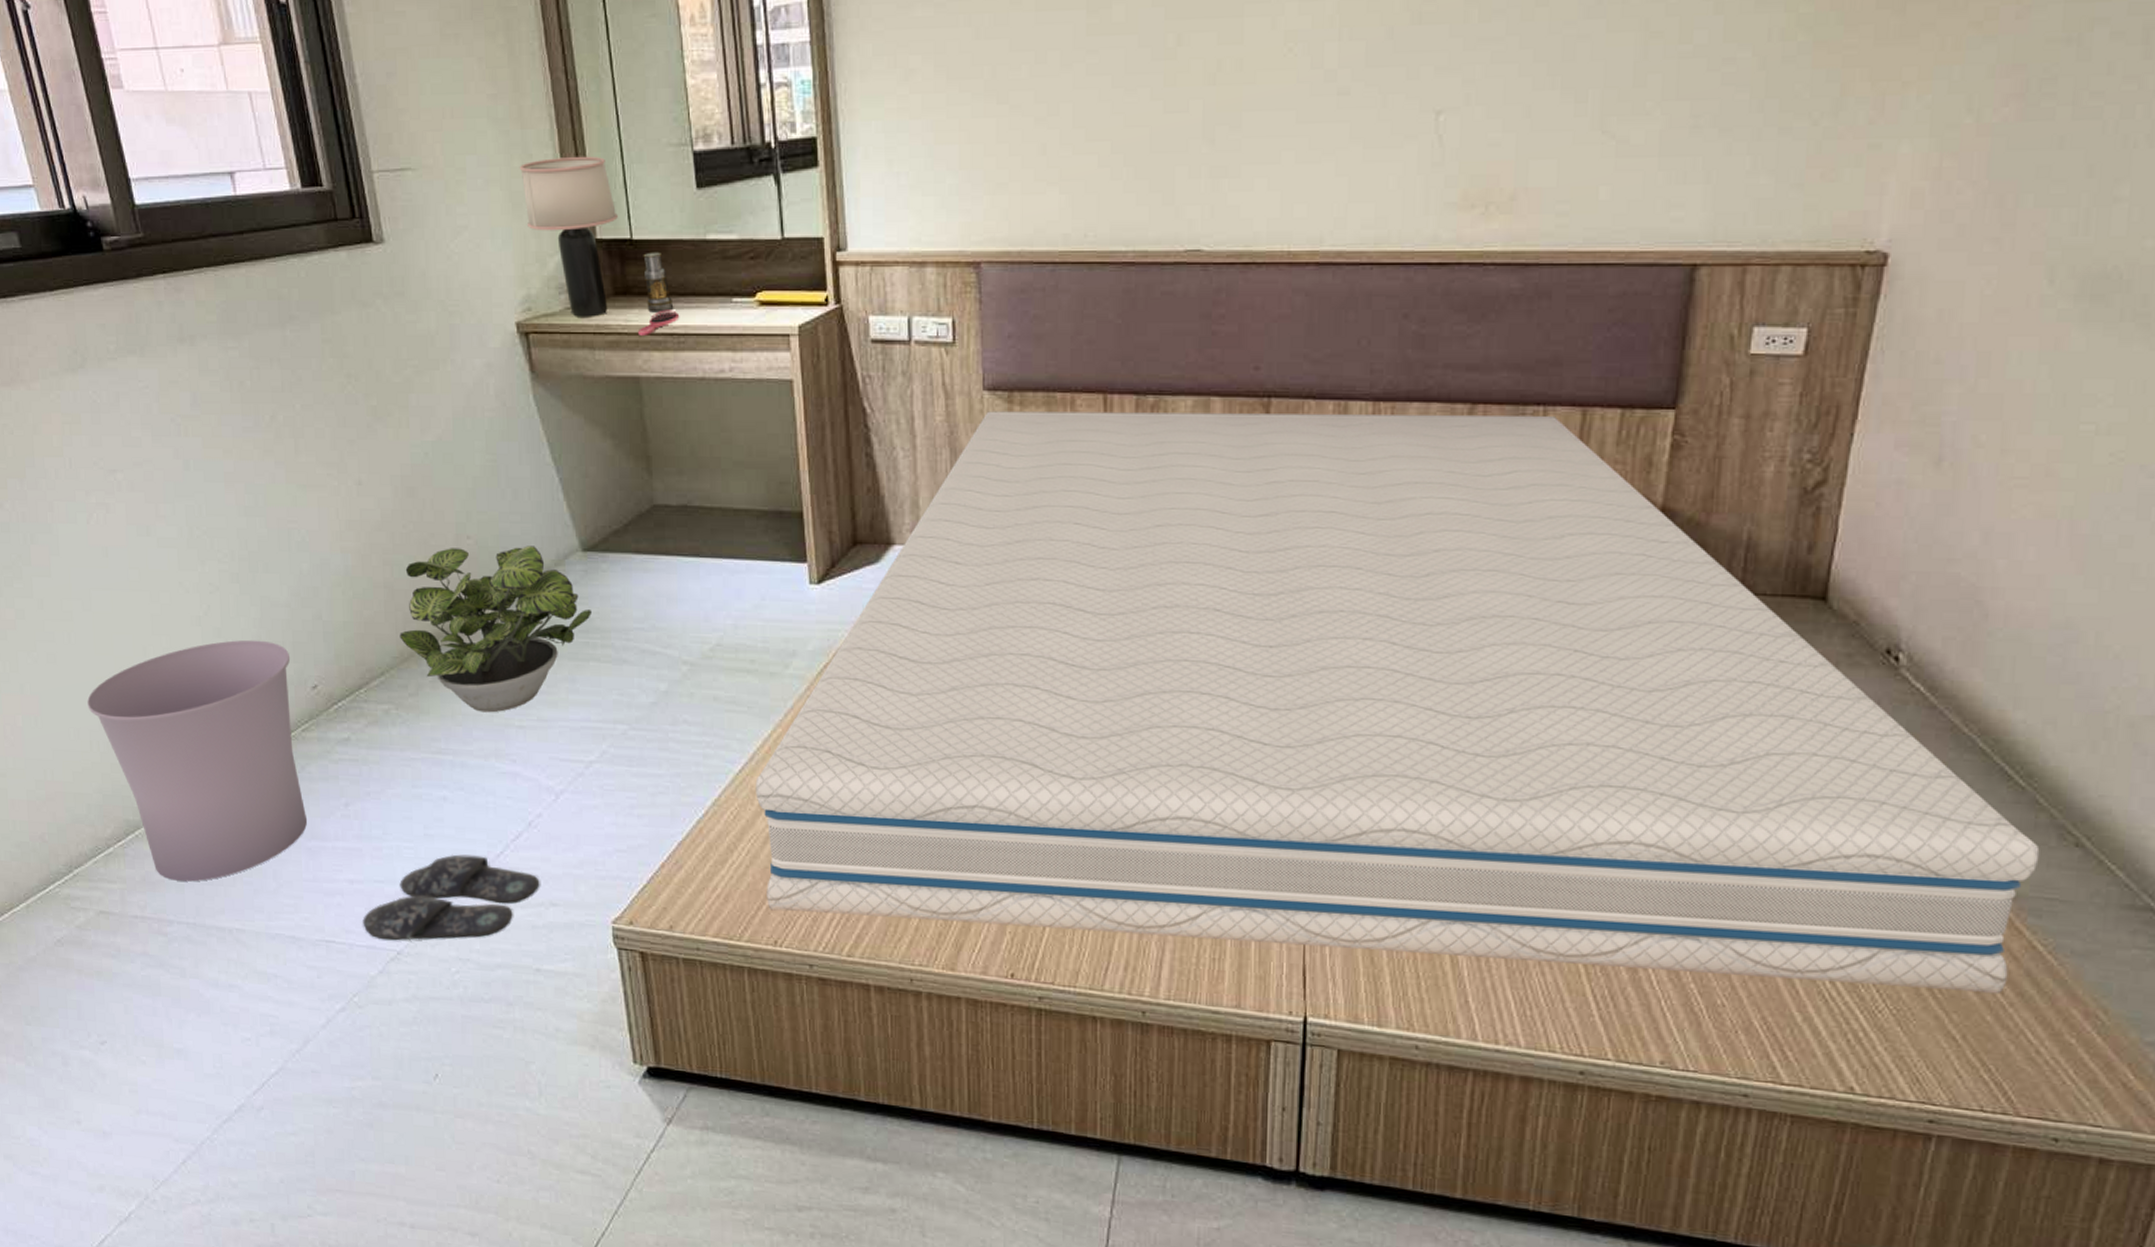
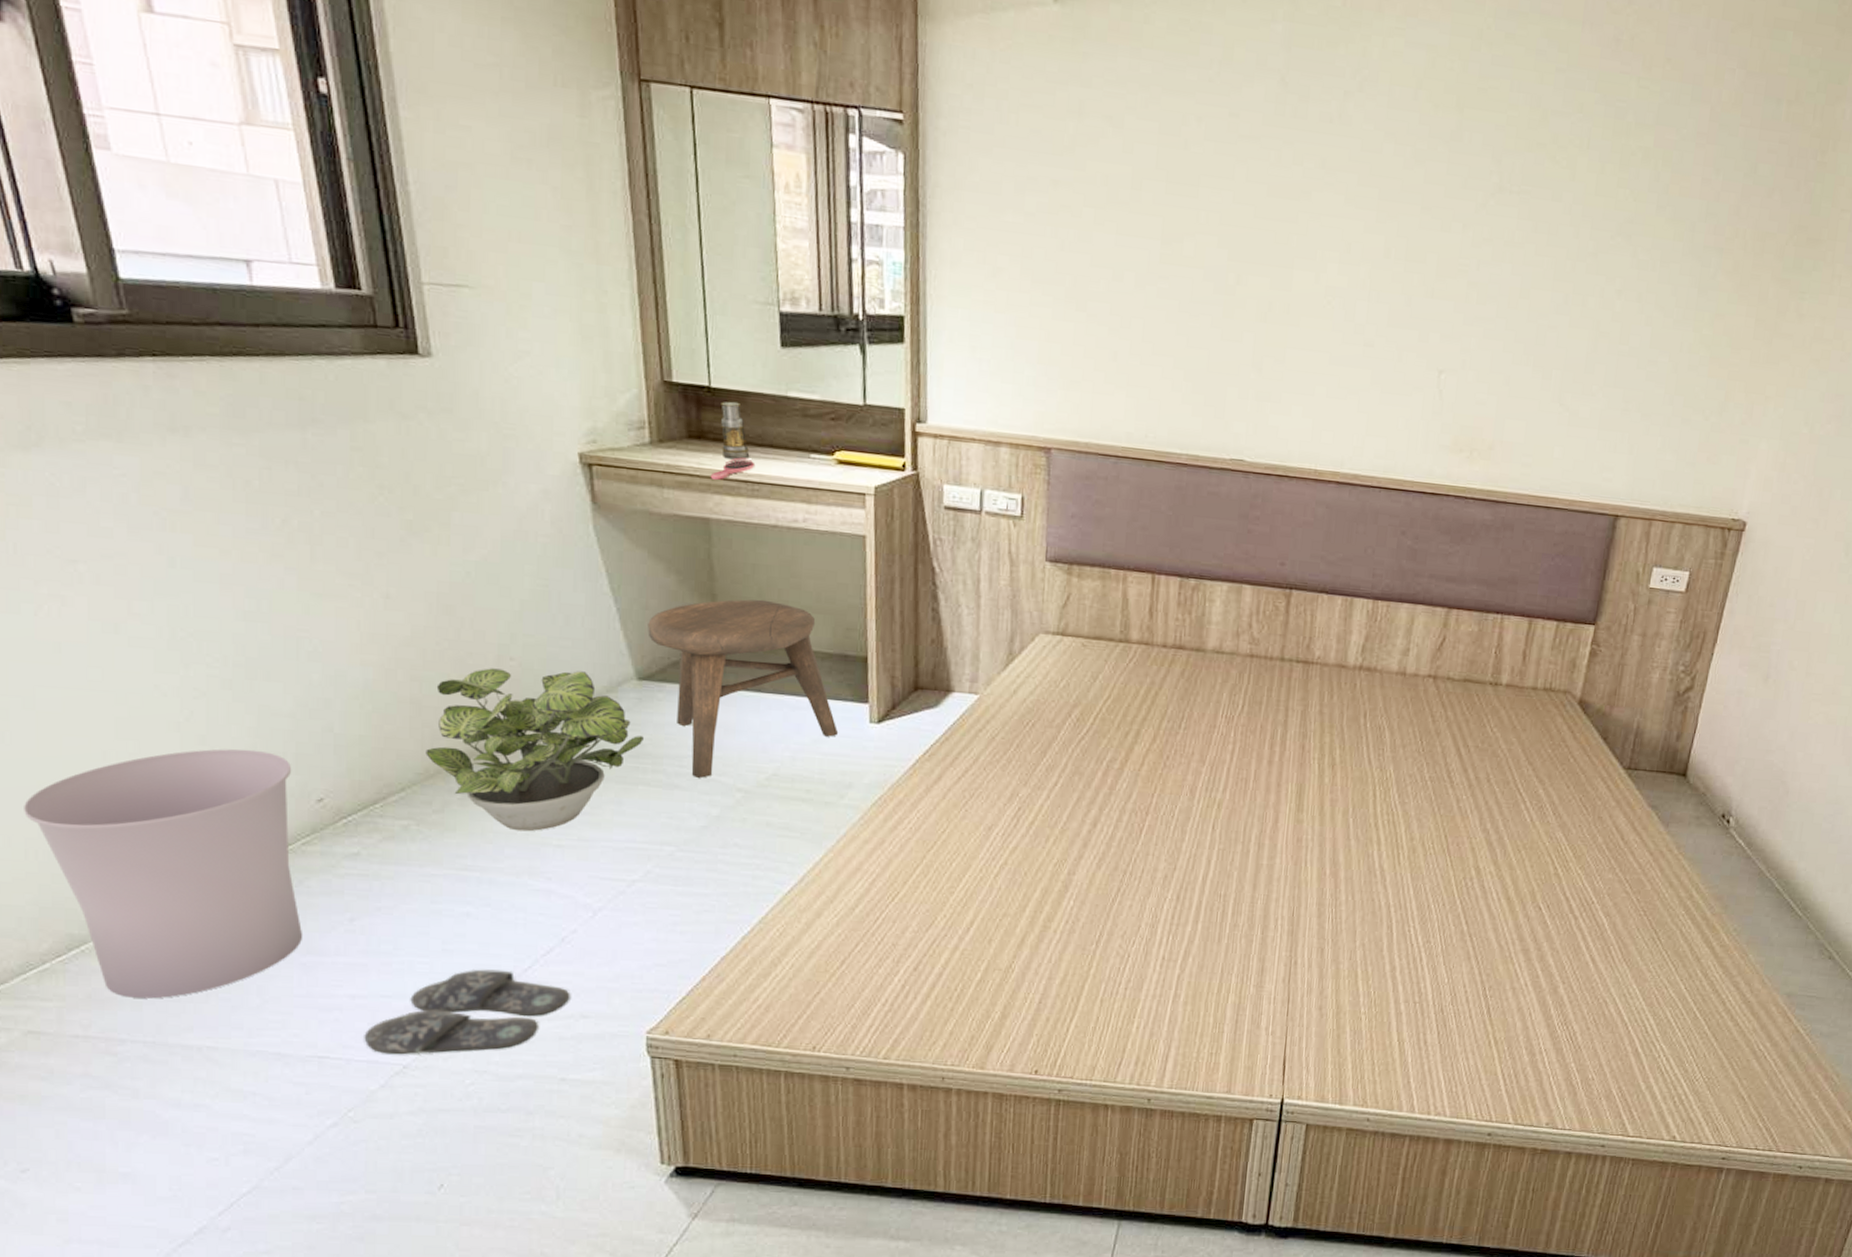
table lamp: present [519,156,618,319] -> none [592,297,697,457]
stool: none [588,458,779,651] -> present [648,599,839,778]
mattress: present [755,411,2040,995] -> none [803,580,1807,1065]

